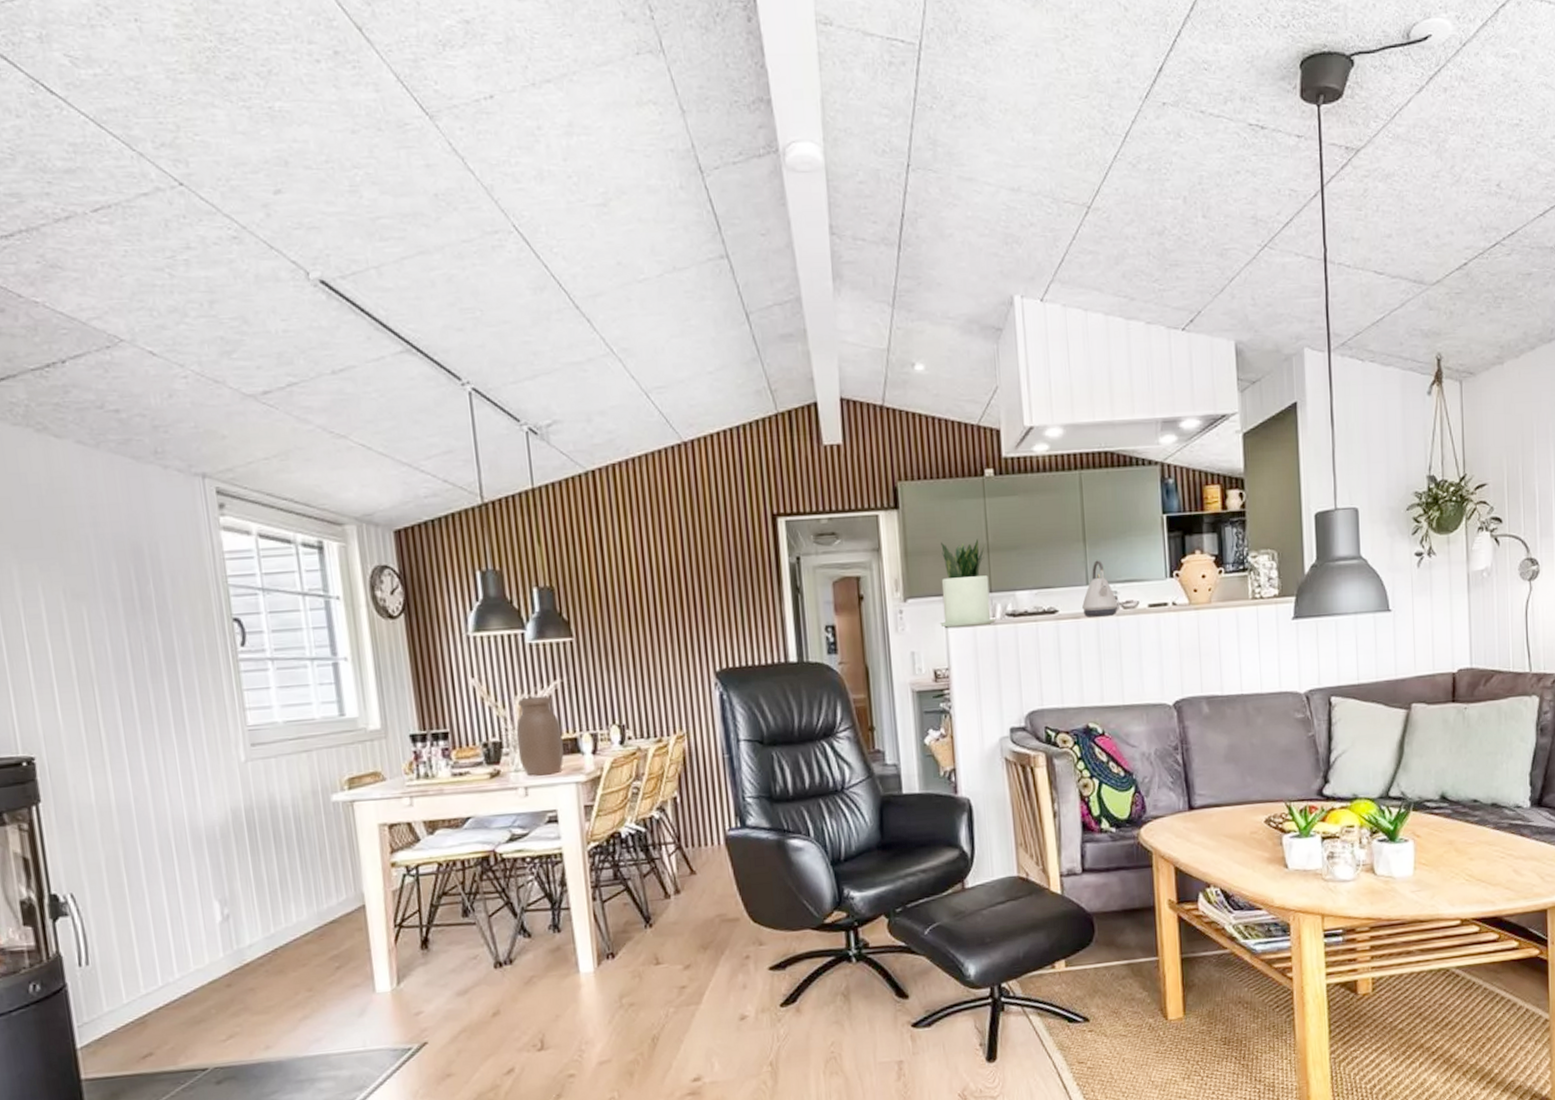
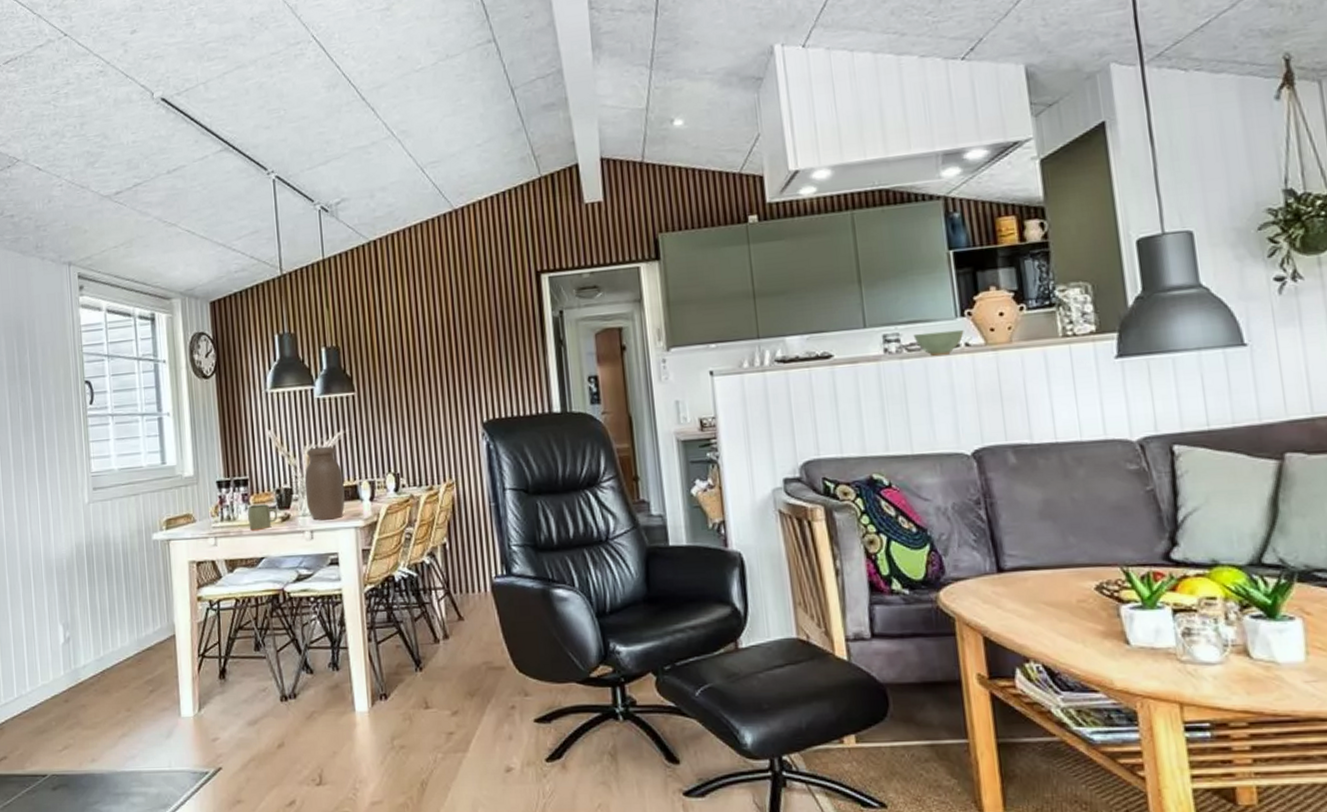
mug: none [449,759,486,788] -> present [248,504,278,530]
planter: present [939,538,997,628] -> none [704,285,765,376]
kettle: present [1081,560,1118,618] -> none [859,301,901,362]
bowl: none [1129,589,1172,615] -> present [913,329,964,357]

